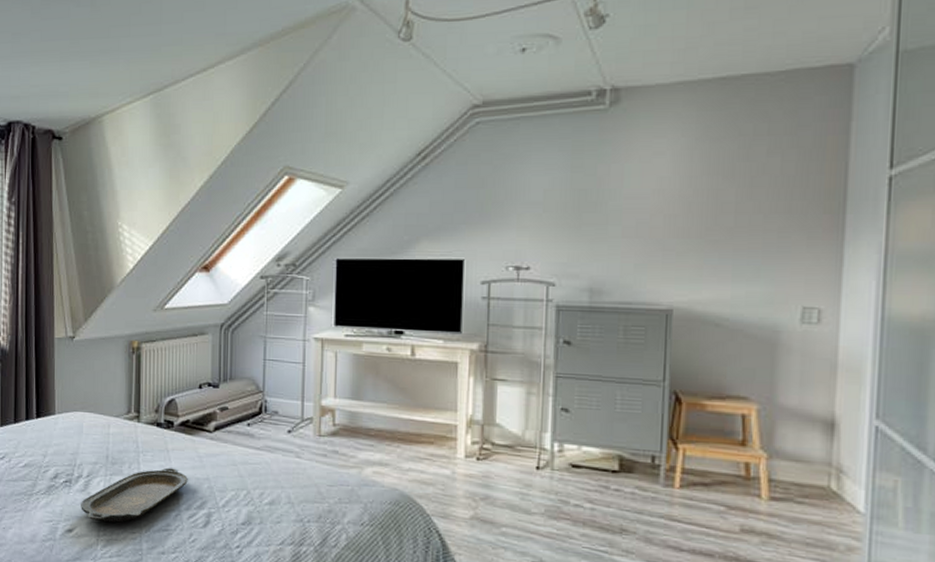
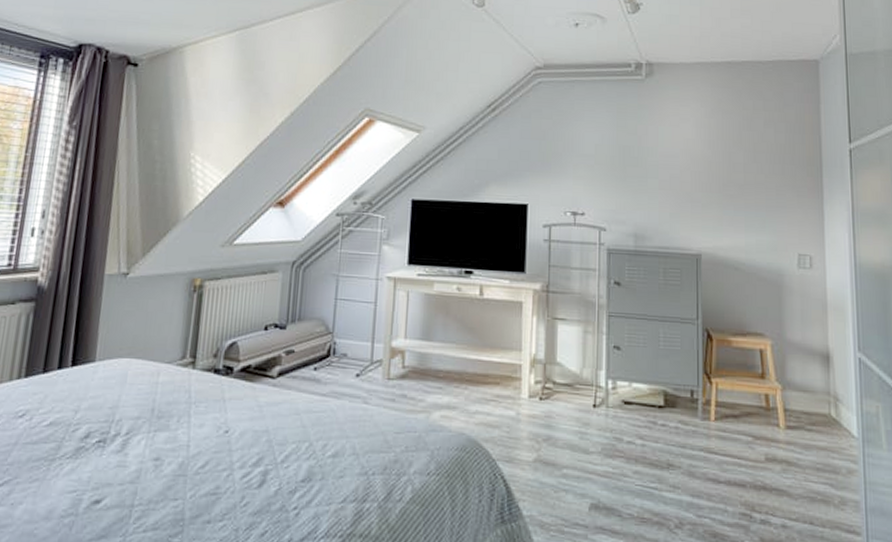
serving tray: present [81,467,188,523] -> none [114,420,245,488]

